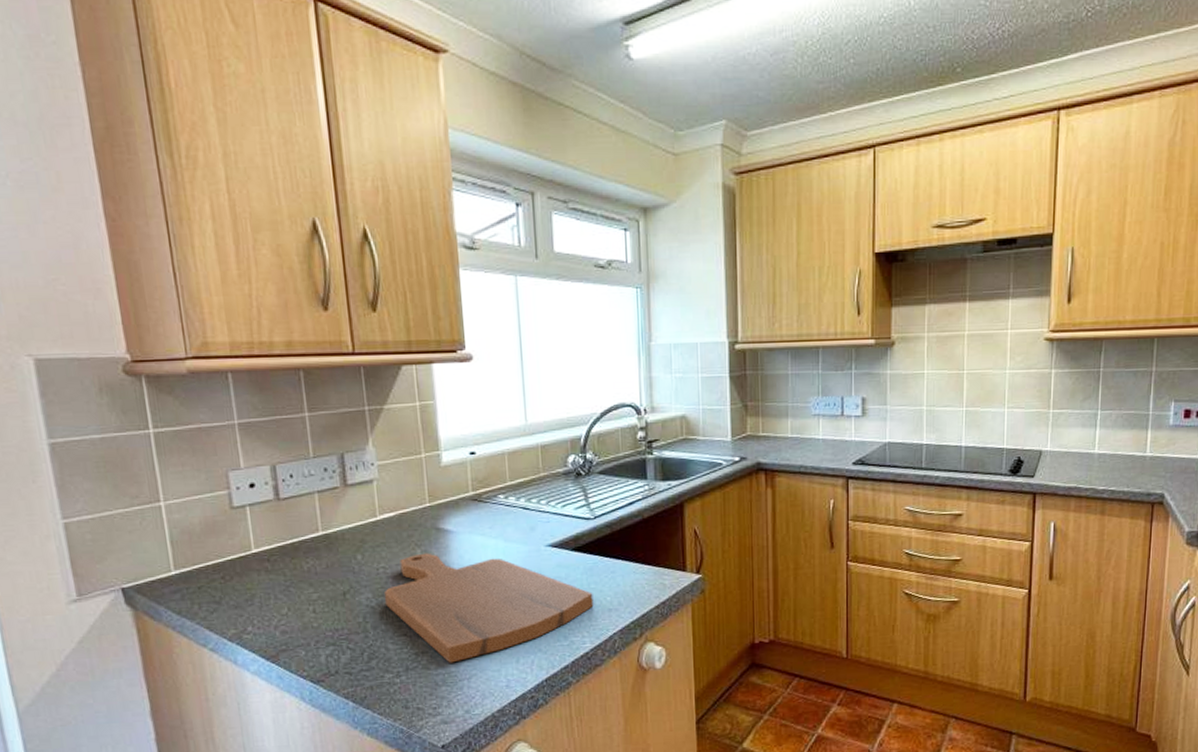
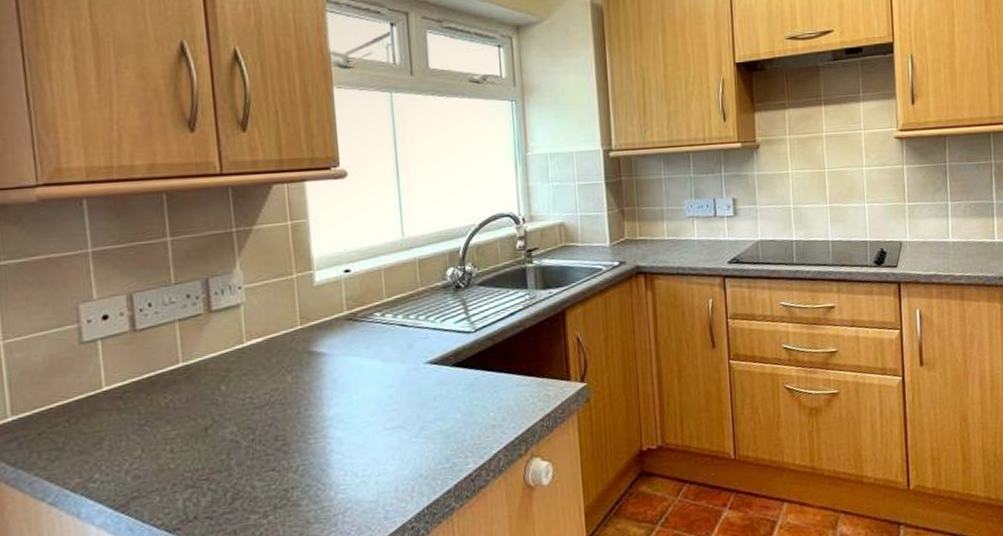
cutting board: present [383,553,594,663] -> none [250,378,476,497]

